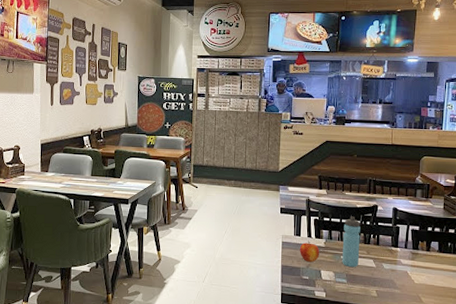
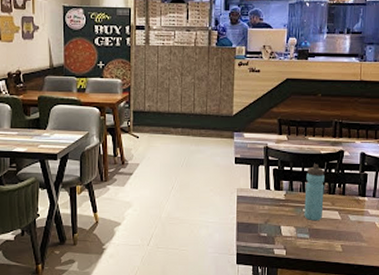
apple: present [299,241,320,263] -> none [256,193,280,218]

